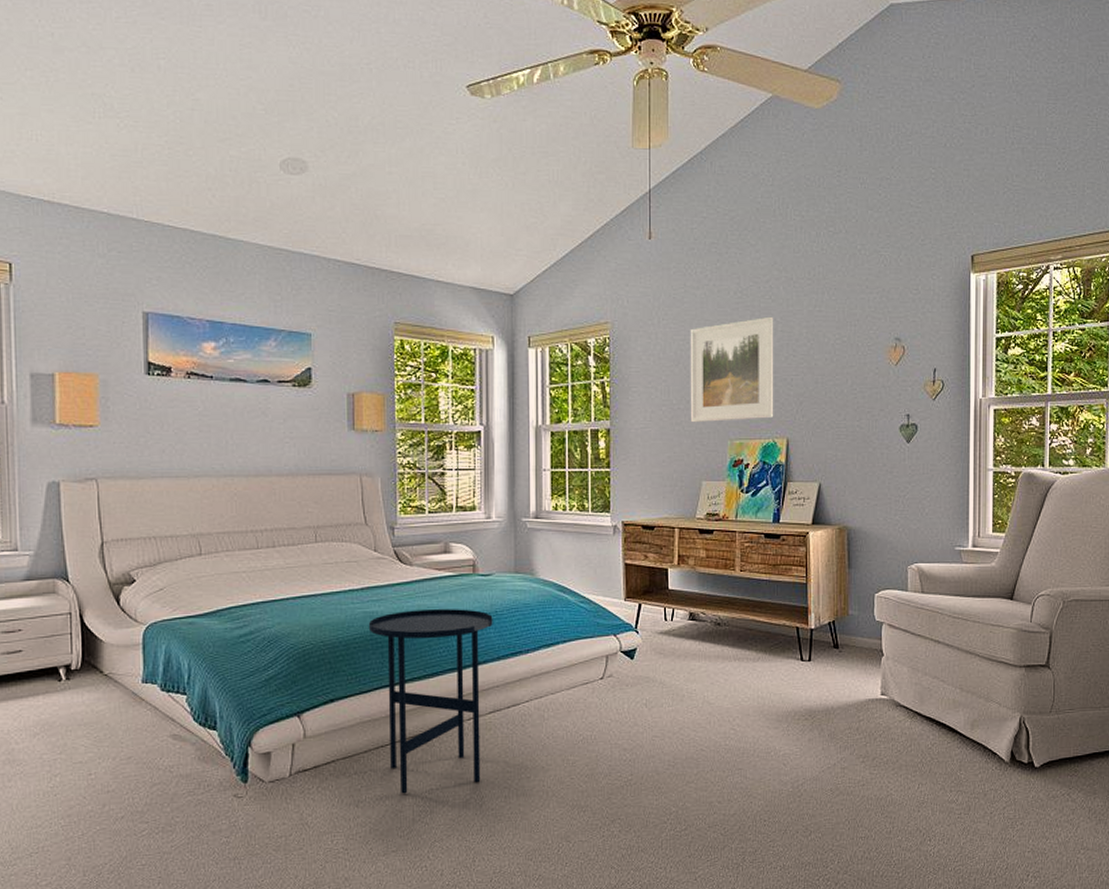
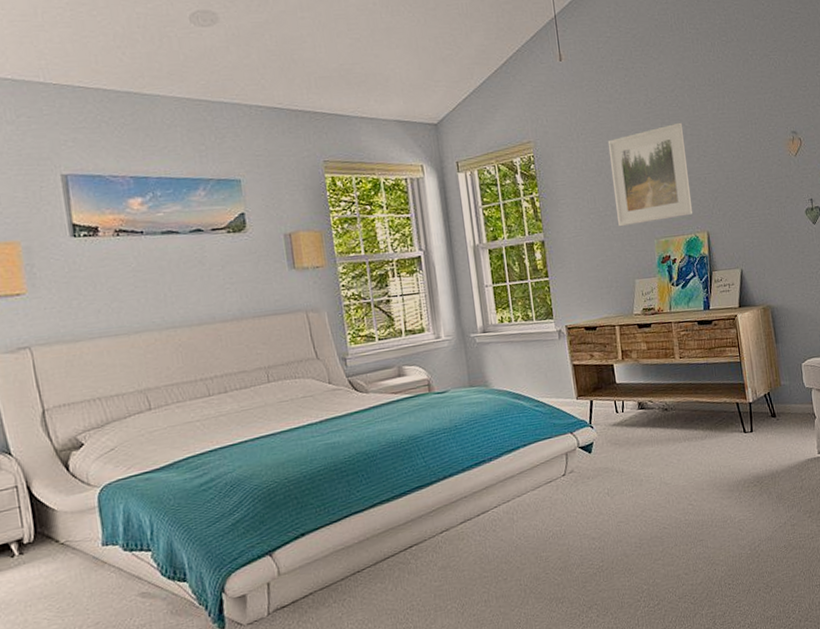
side table: present [368,609,493,794] -> none [330,427,460,615]

